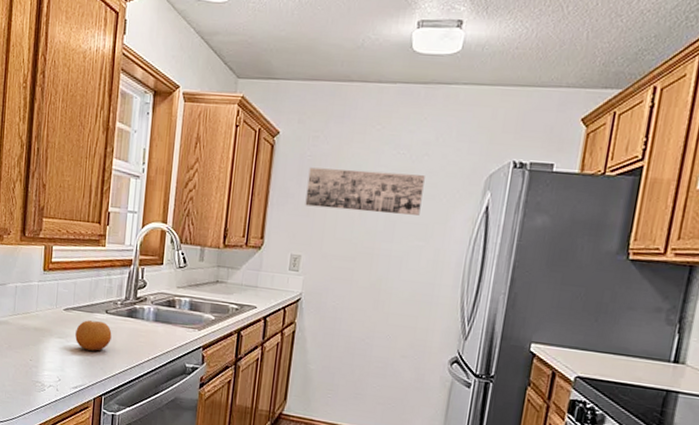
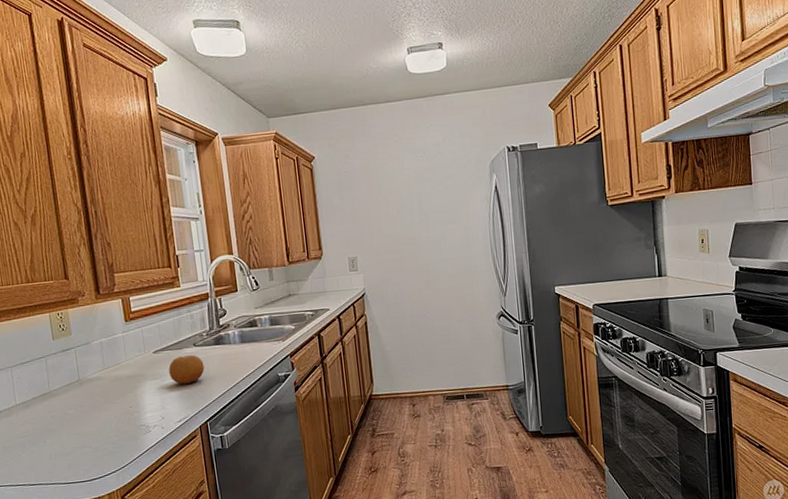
wall art: present [305,167,425,215] -> none [347,171,445,215]

